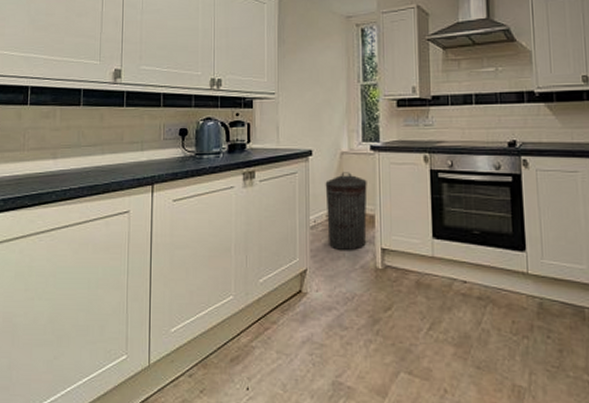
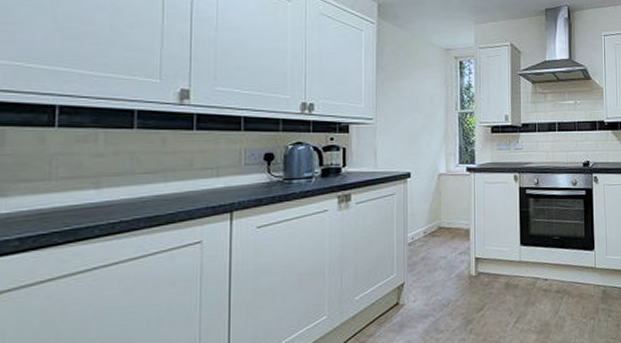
trash can: present [325,172,367,251] -> none [423,192,463,264]

